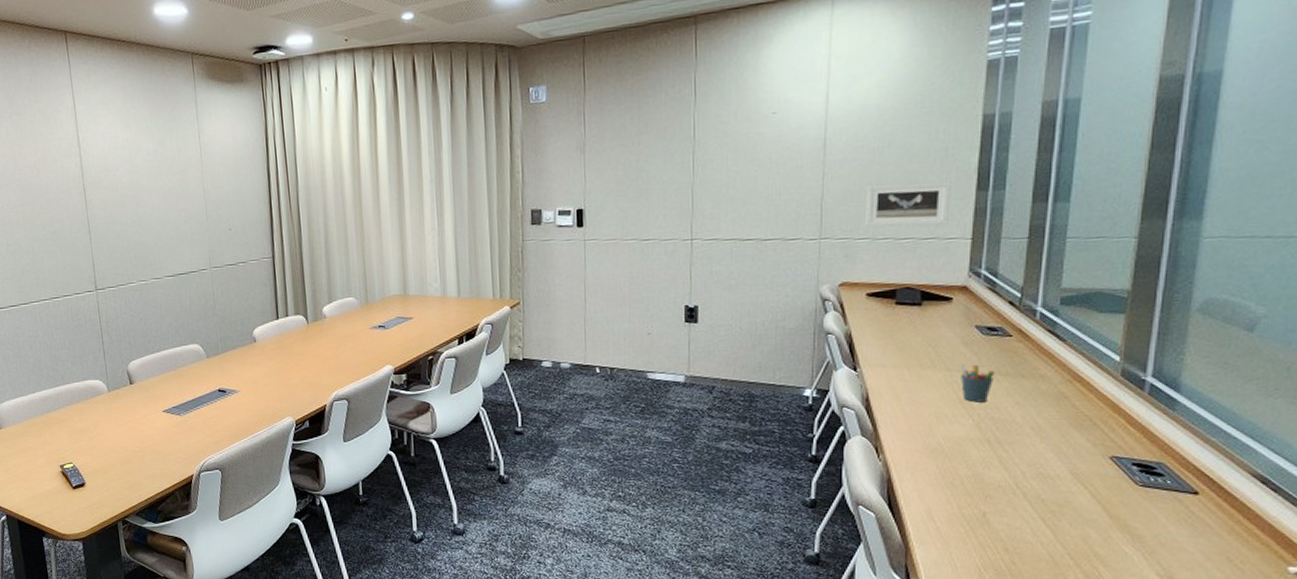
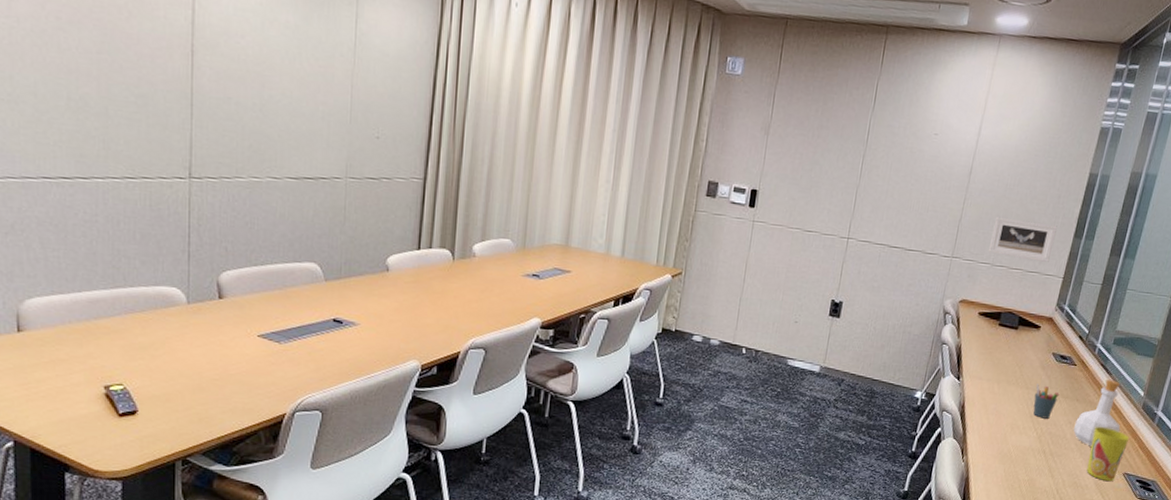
bottle: none [1025,346,1094,429] -> present [1073,379,1121,447]
cup: none [1054,403,1109,468] -> present [1086,426,1129,481]

